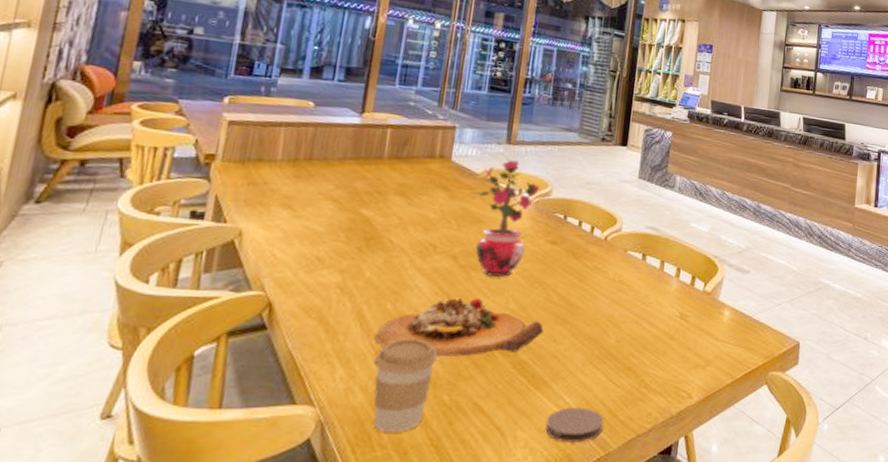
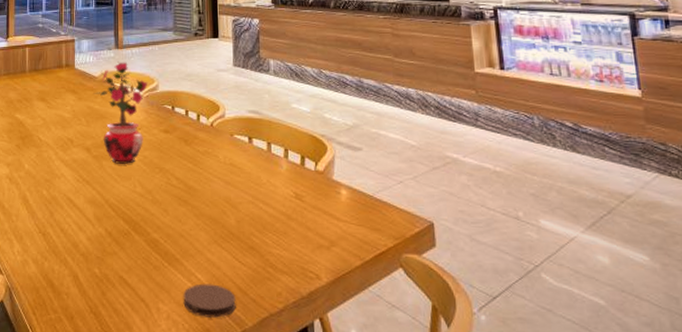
coffee cup: present [373,339,438,433] -> none [40,219,86,300]
cutting board: present [374,297,544,358] -> none [38,183,169,236]

